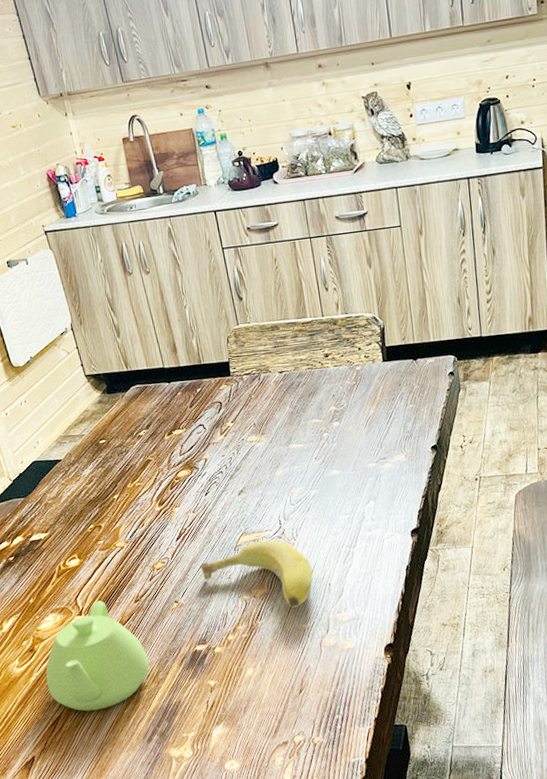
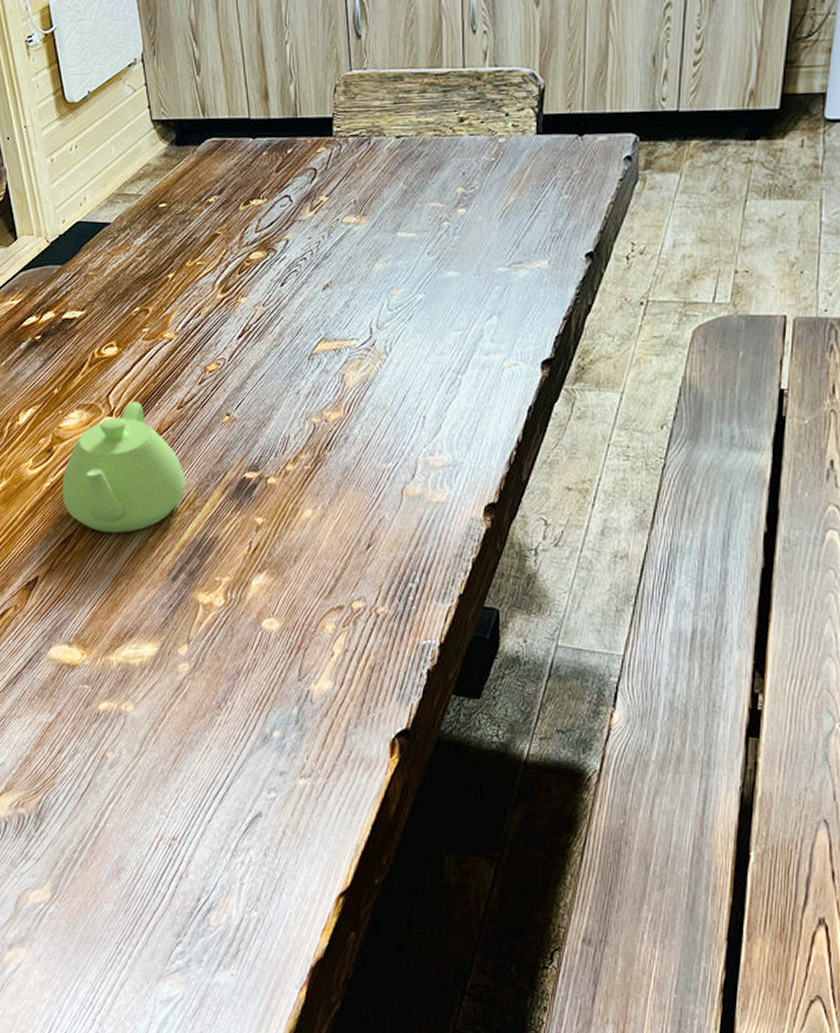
fruit: present [199,540,313,608] -> none [262,350,404,441]

